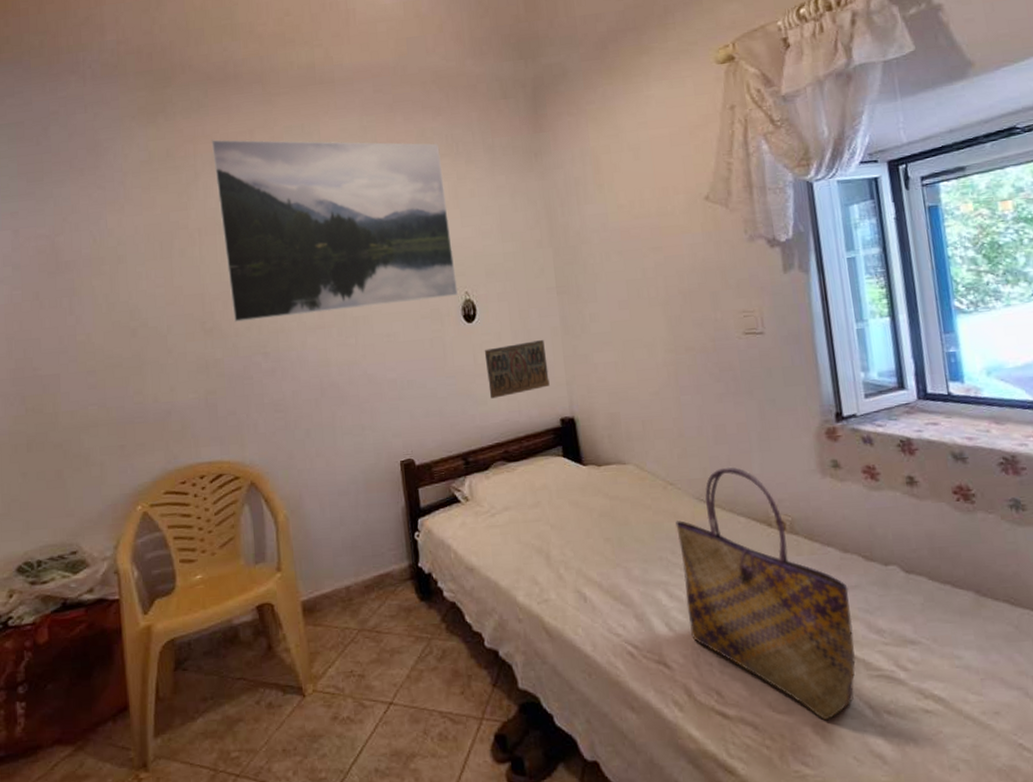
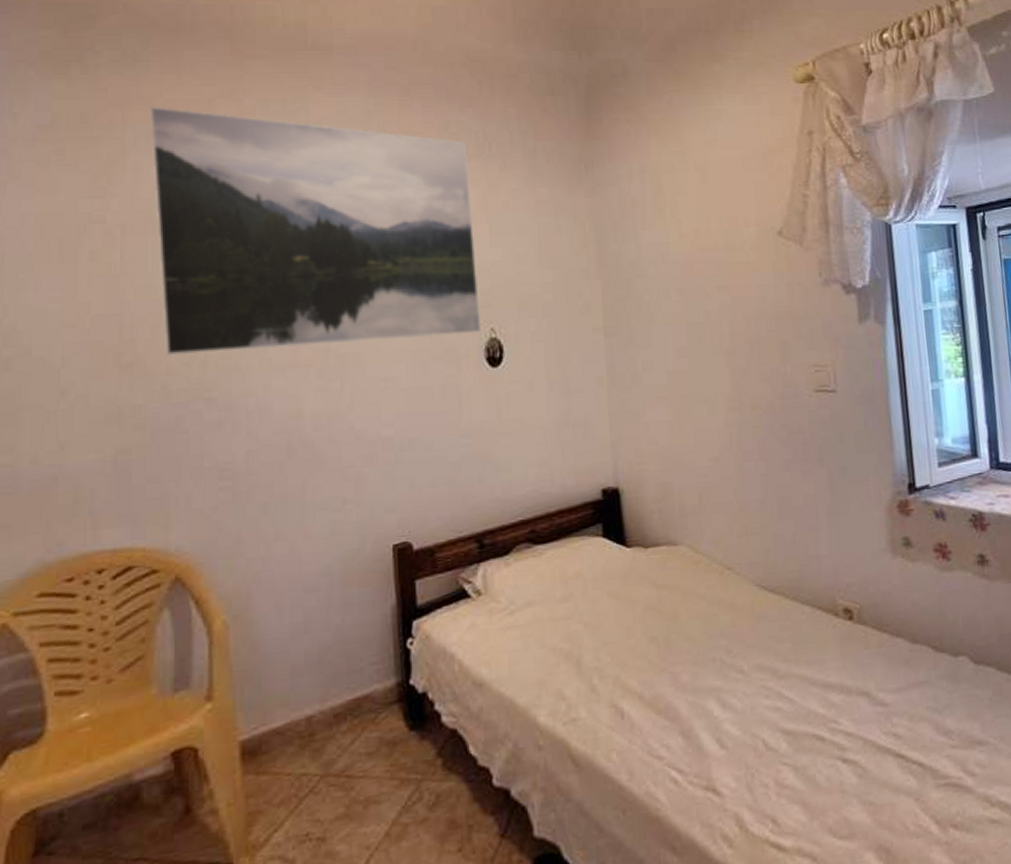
religious icon: present [484,340,550,399] -> none [511,392,591,464]
tote bag: present [675,466,856,721] -> none [732,546,923,843]

